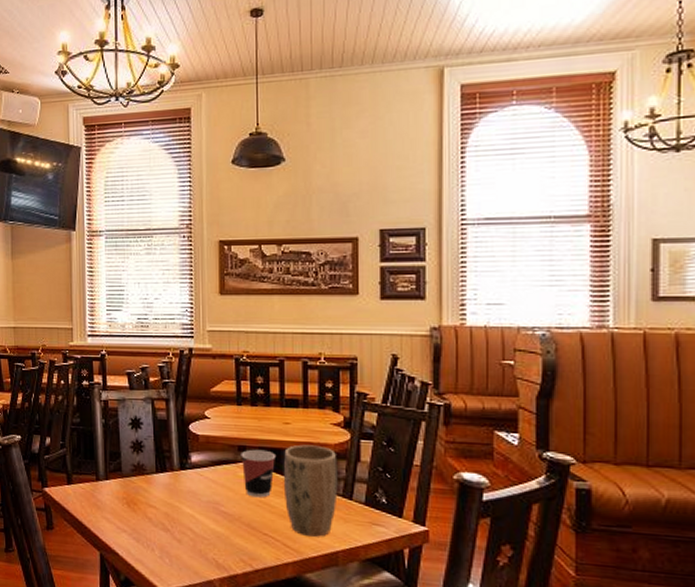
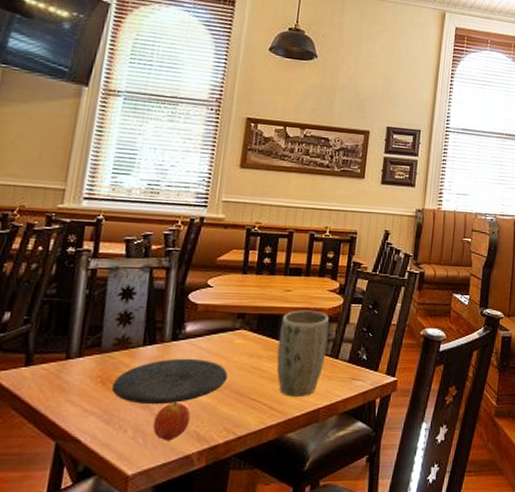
plate: none [136,487,237,530] -> present [111,358,228,405]
fruit: none [175,527,207,565] -> present [152,400,191,441]
cup: present [241,449,275,498] -> none [238,316,273,364]

